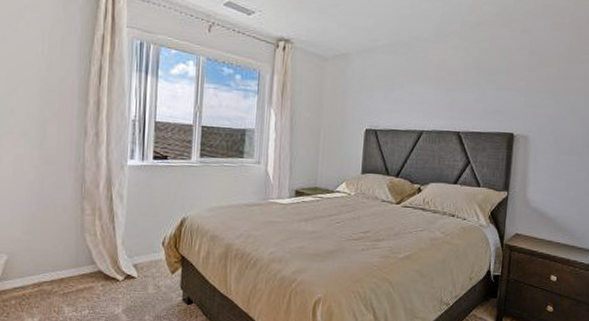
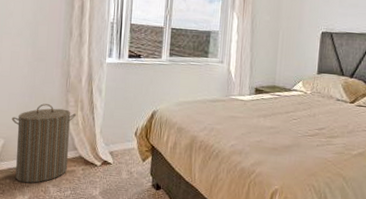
laundry hamper: none [16,213,94,304] -> present [11,103,77,184]

